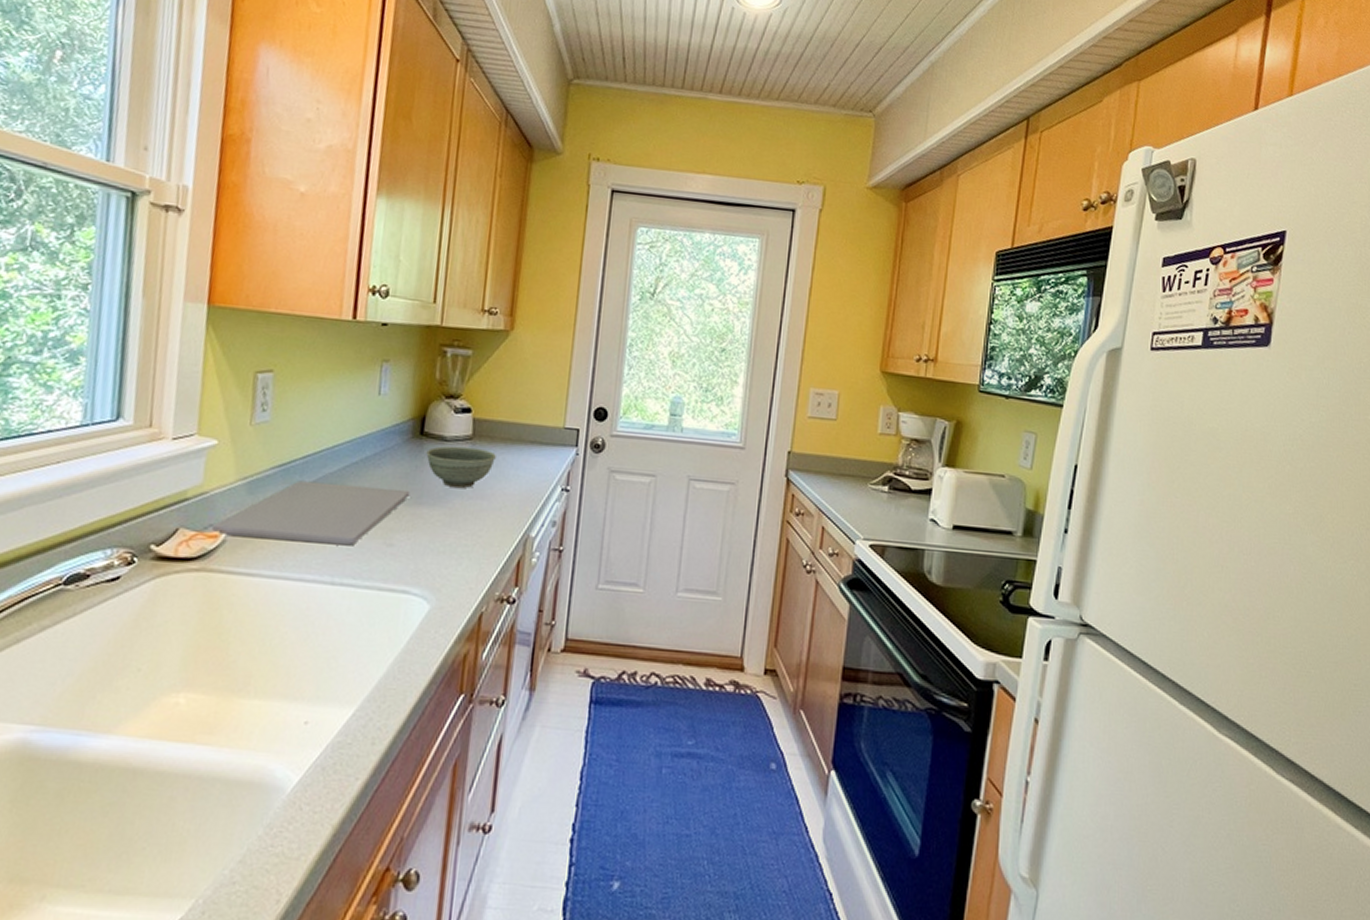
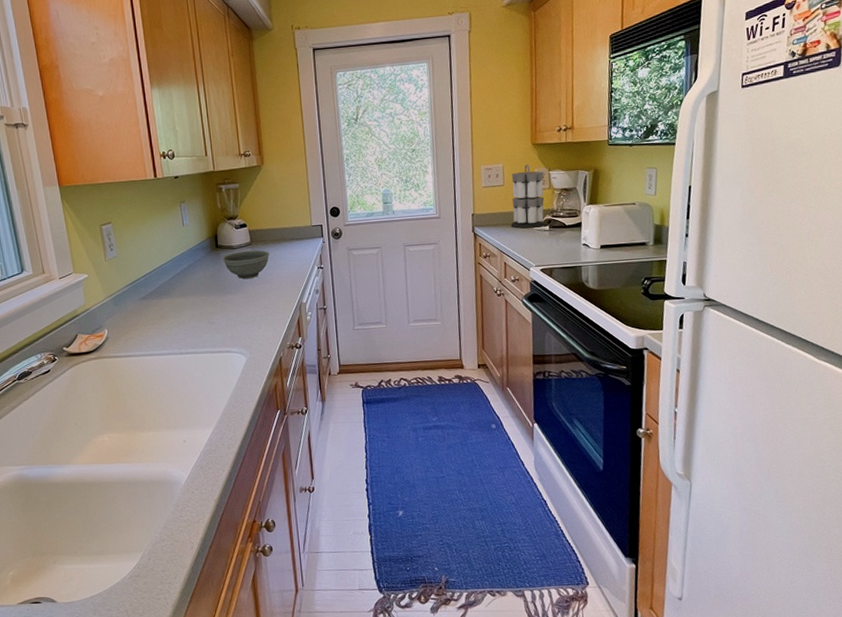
cutting board: present [212,480,411,546] -> none [98,286,218,334]
spice rack: none [838,397,891,487] -> present [511,164,546,229]

